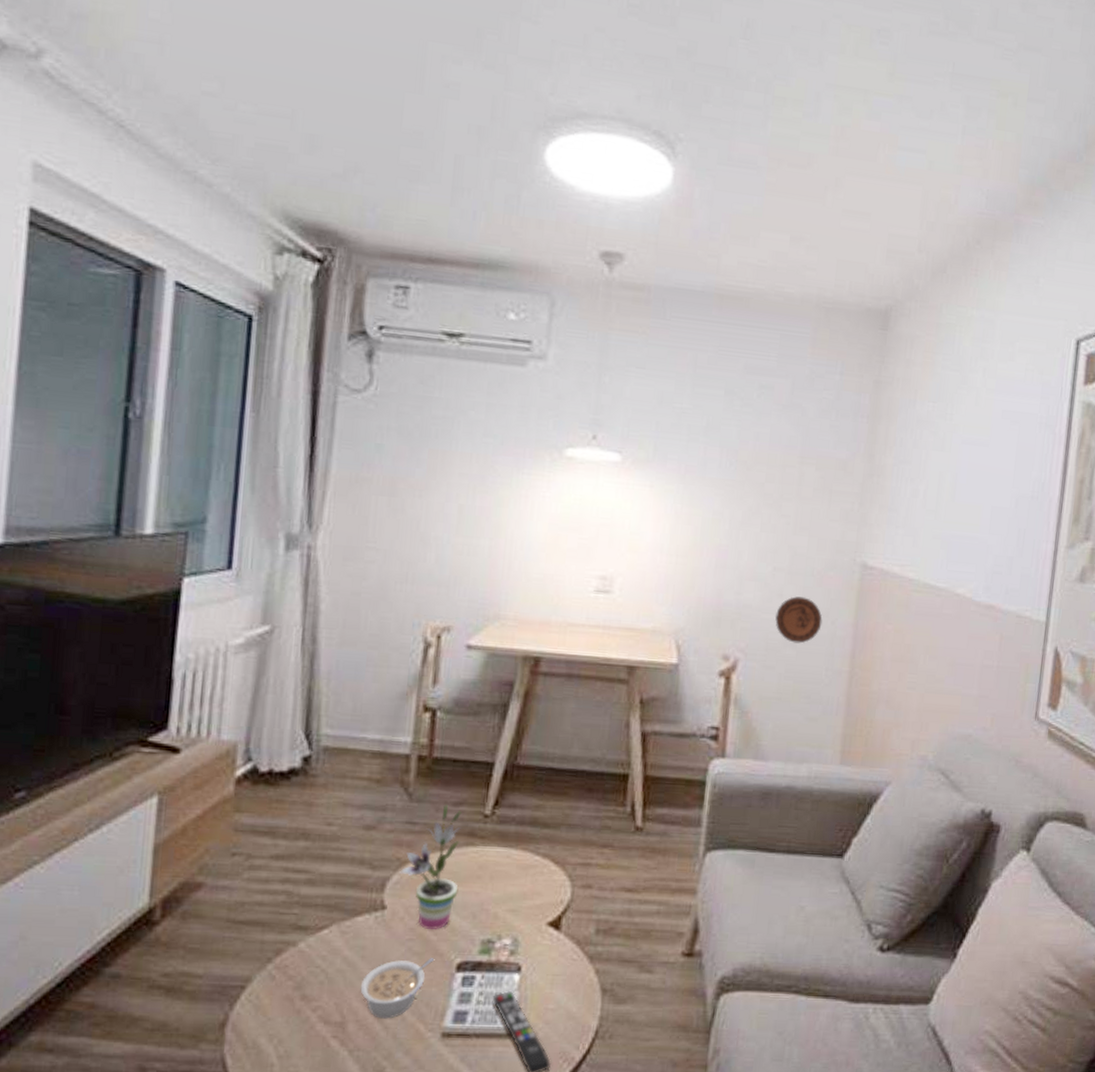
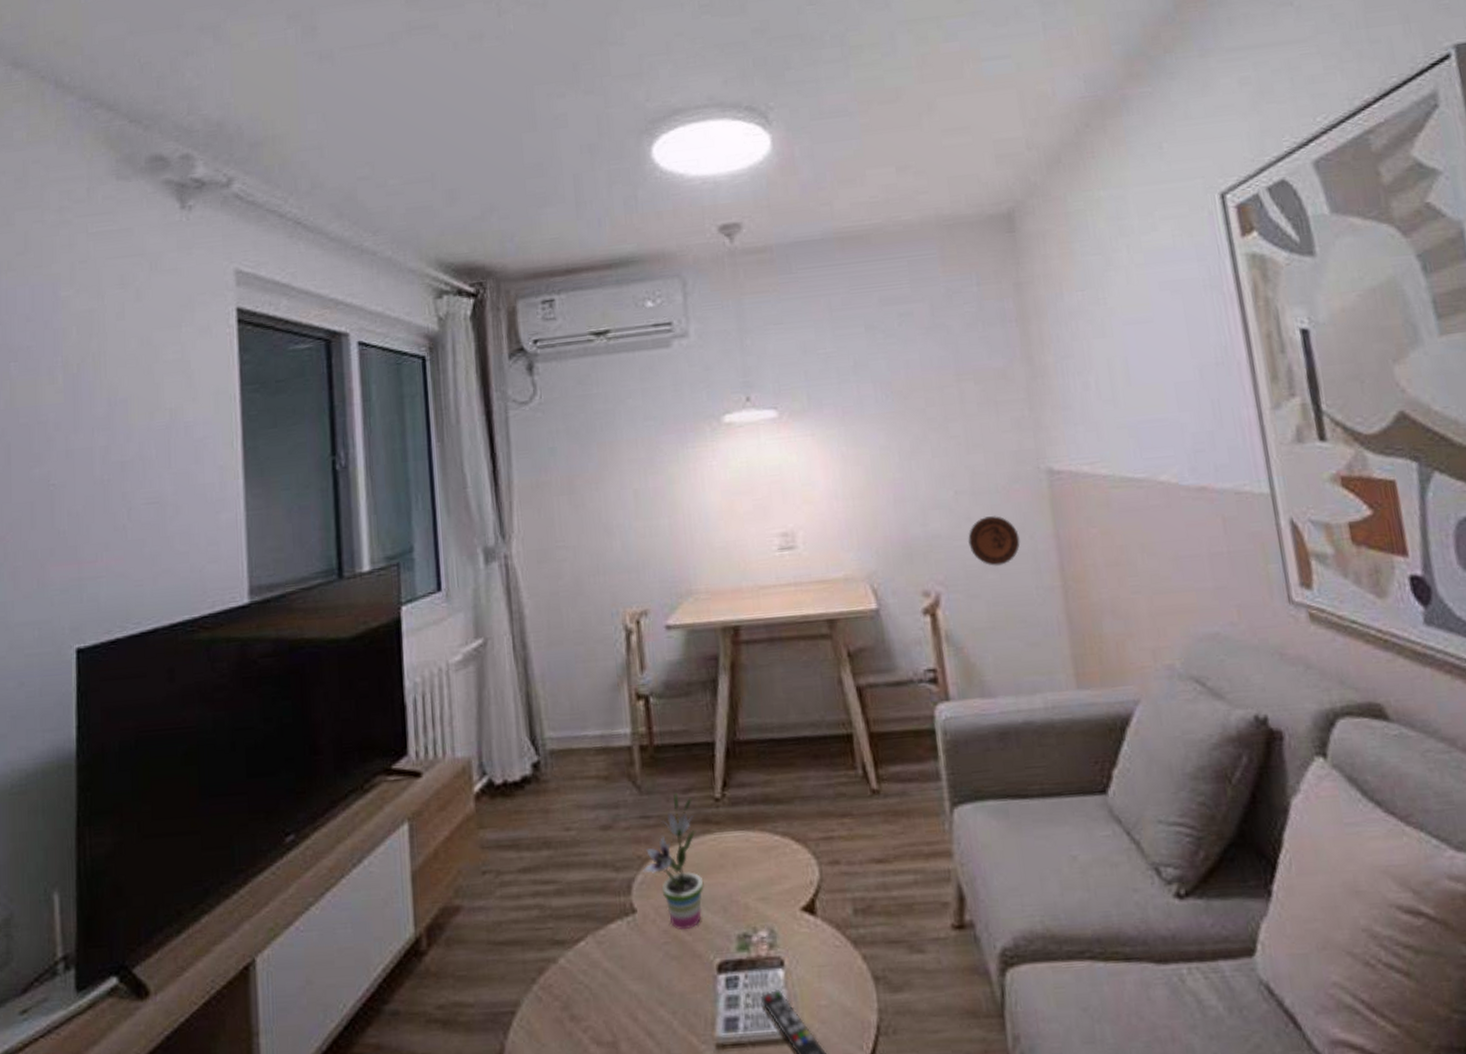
legume: present [360,958,435,1019] -> none [625,960,694,1034]

